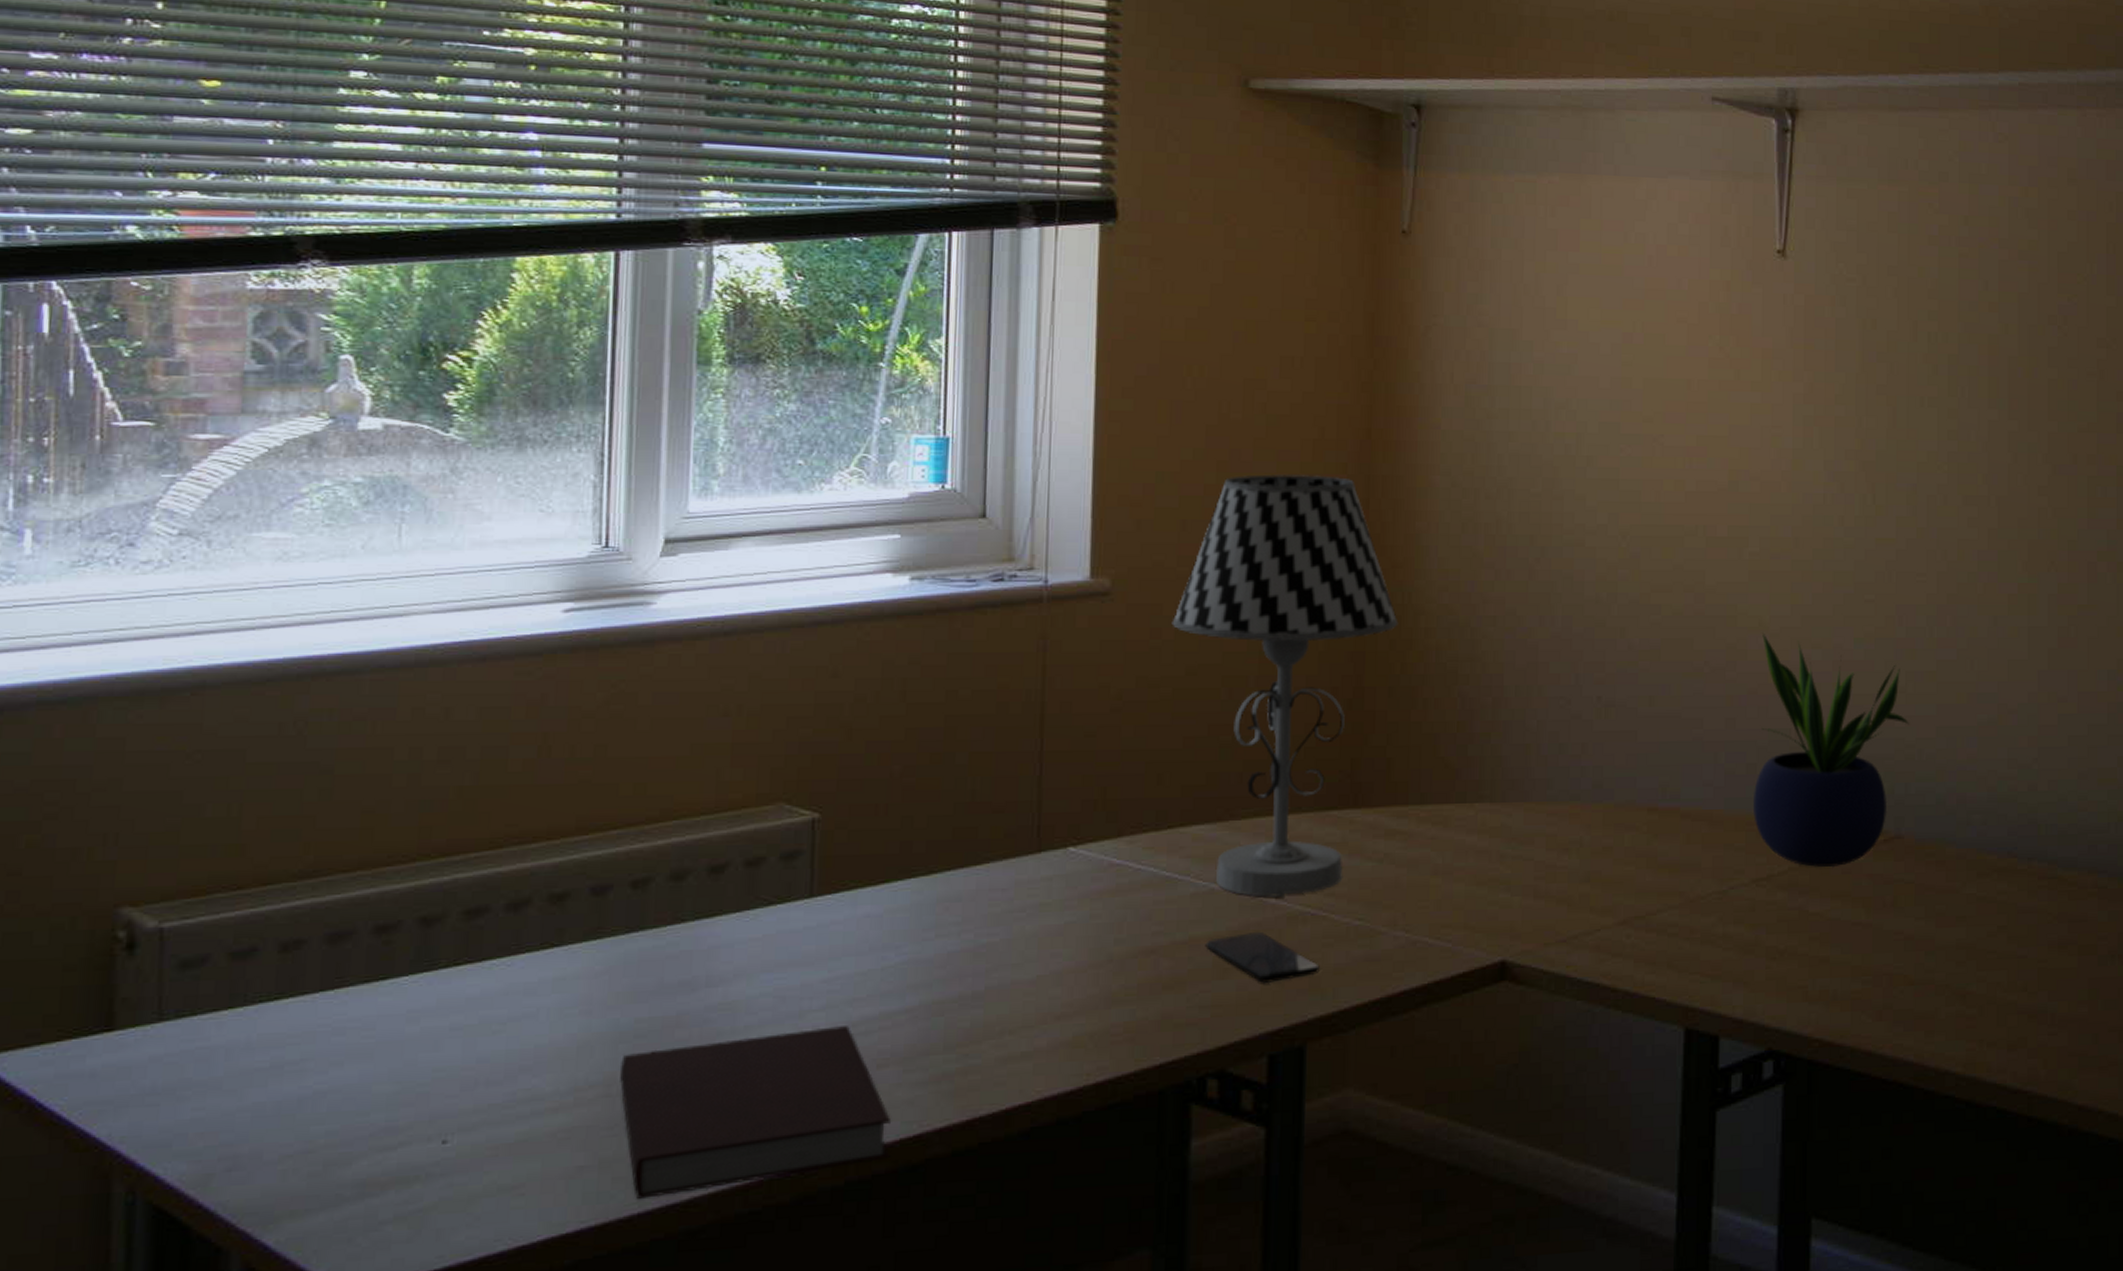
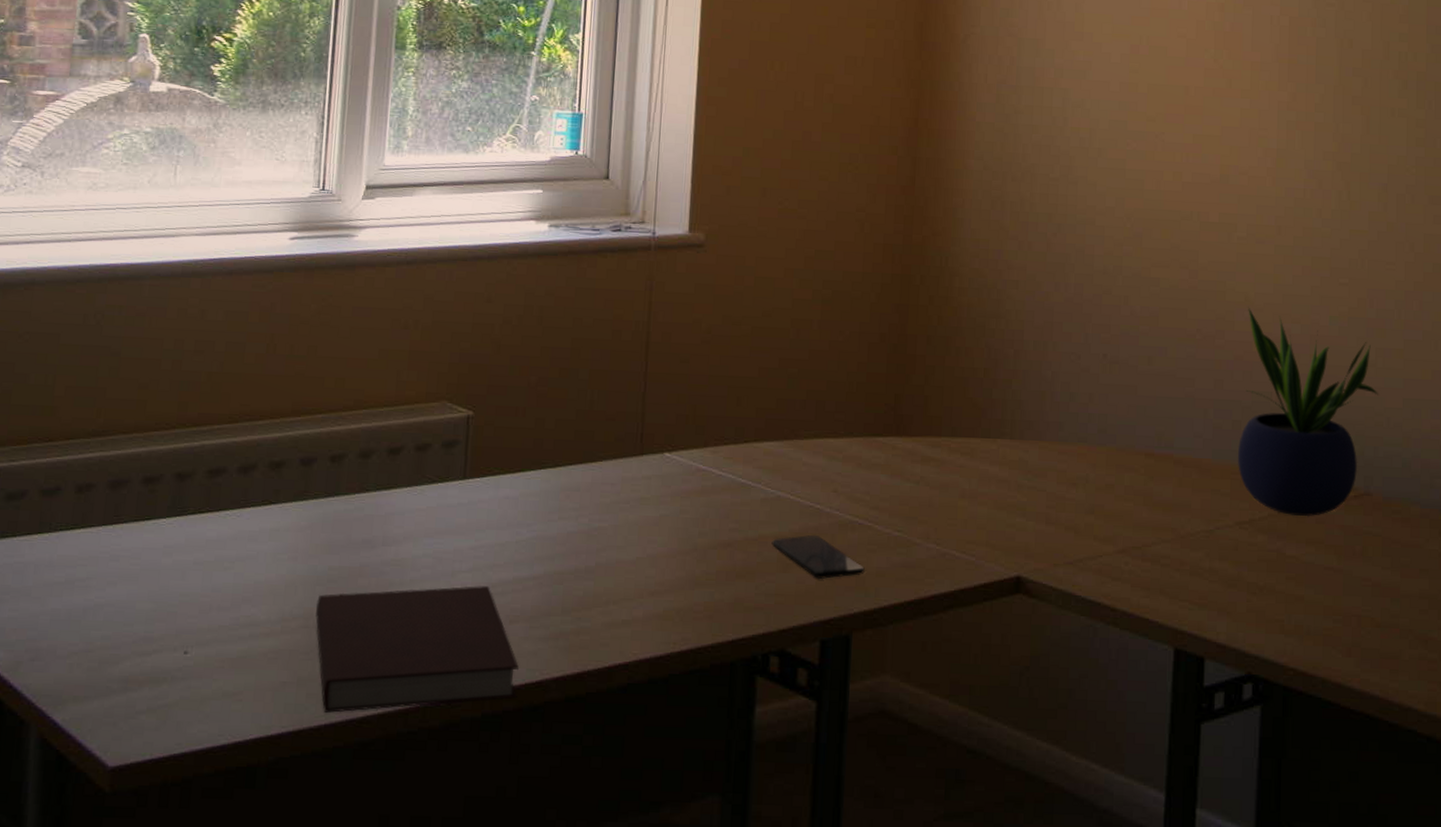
table lamp: present [1171,474,1399,897] -> none [752,153,937,507]

